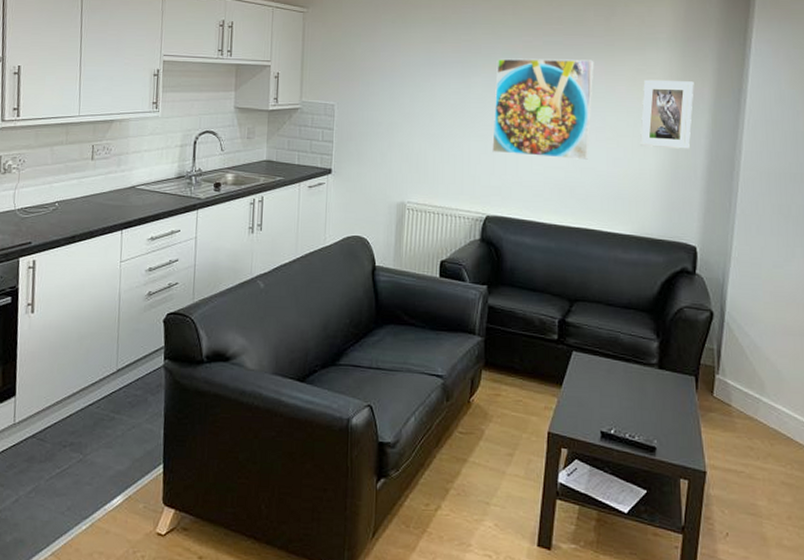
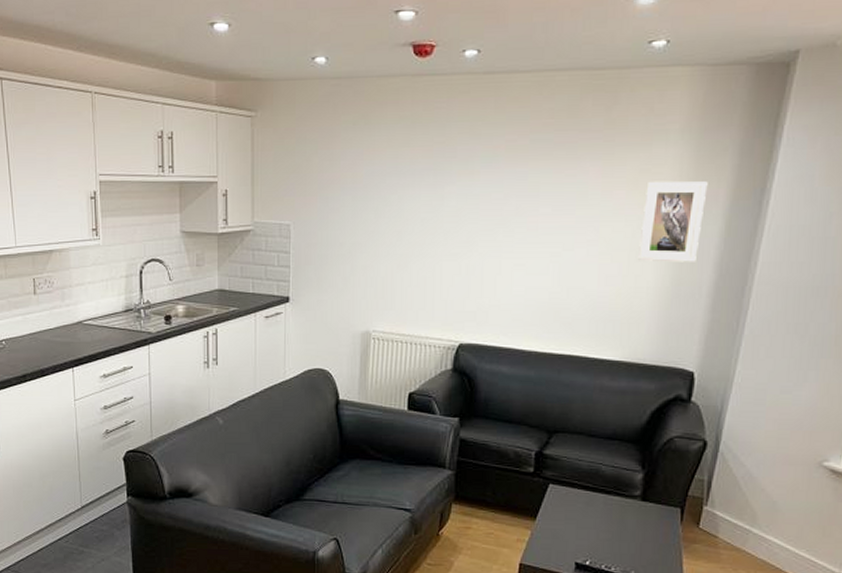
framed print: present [492,58,594,160] -> none [467,160,590,278]

